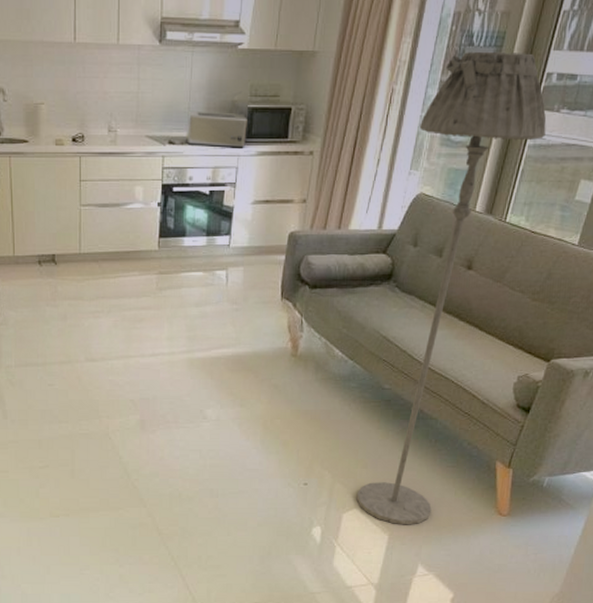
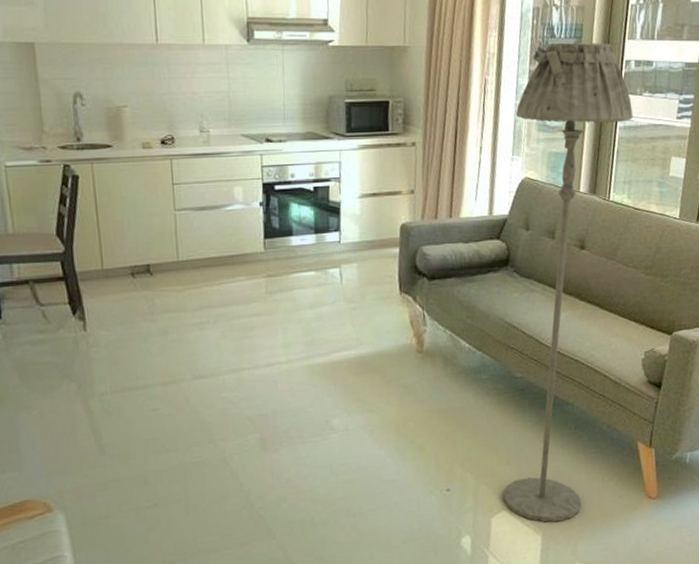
toaster: present [186,110,249,150] -> none [283,107,348,144]

